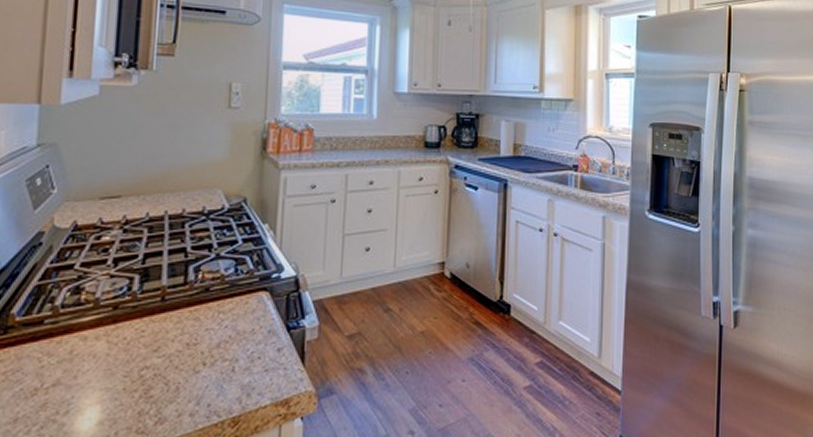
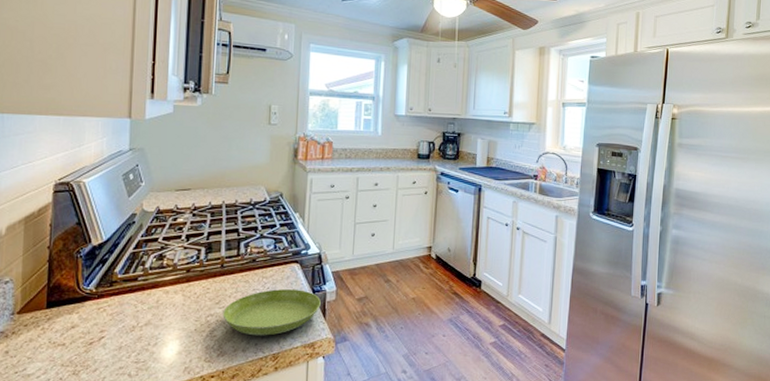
saucer: none [162,327,298,394] -> present [222,289,321,336]

